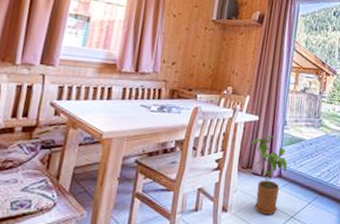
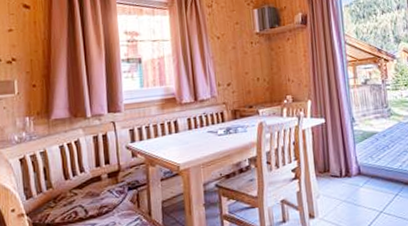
house plant: present [250,135,287,215] -> none [322,134,365,215]

